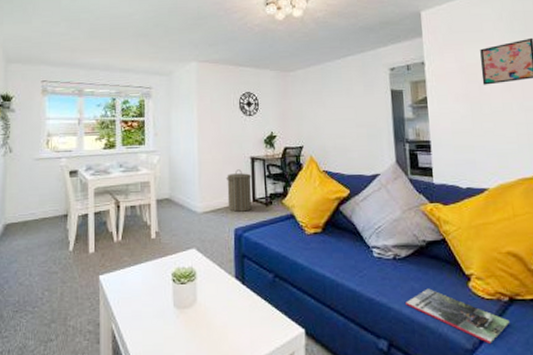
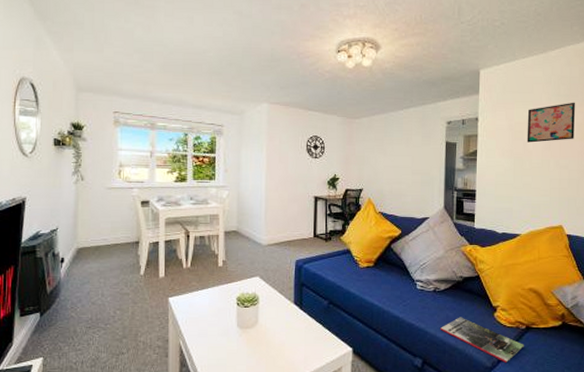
laundry hamper: present [225,169,252,212] -> none [290,207,314,246]

